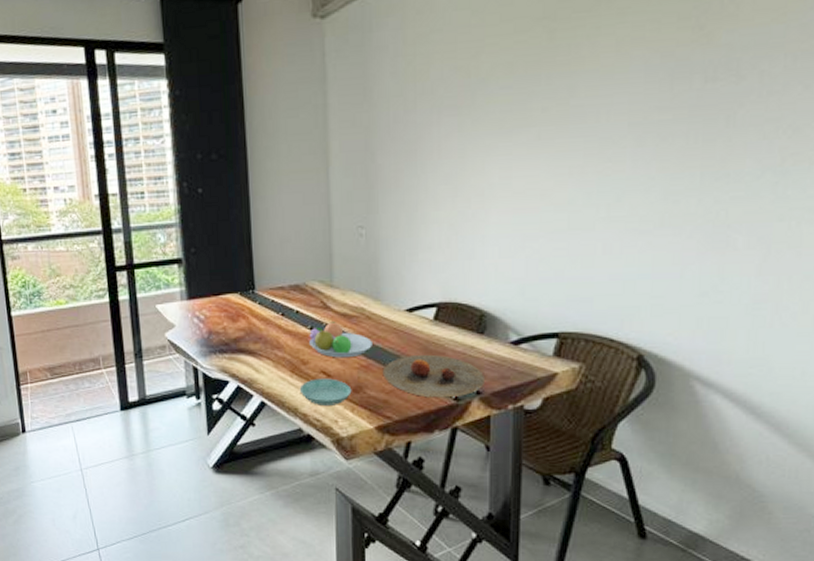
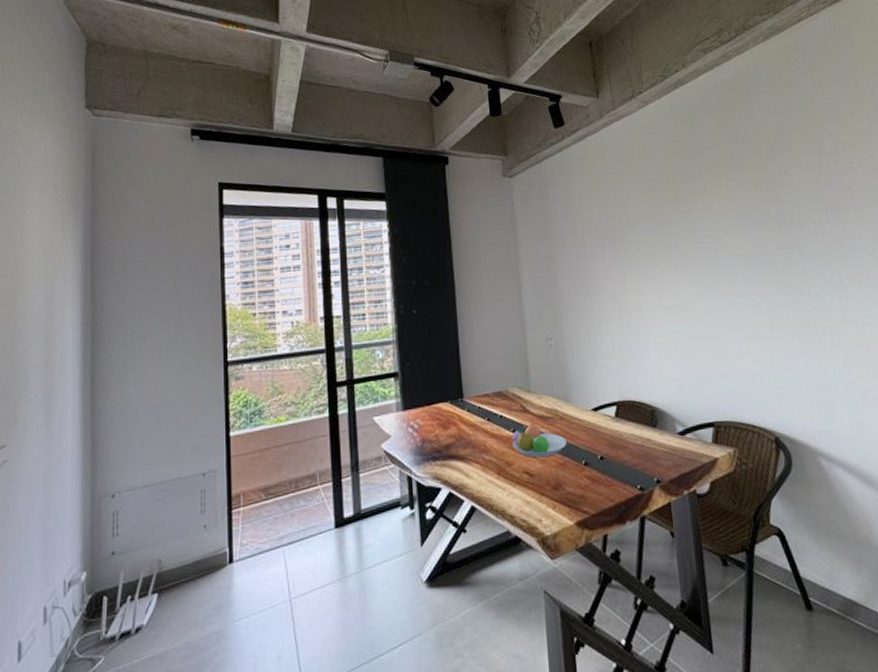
saucer: present [299,378,352,407] -> none [506,478,552,506]
plate: present [382,354,484,398] -> none [577,448,662,490]

